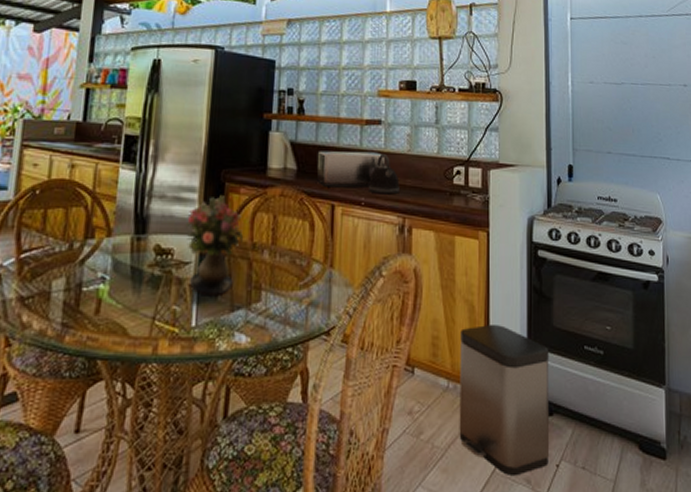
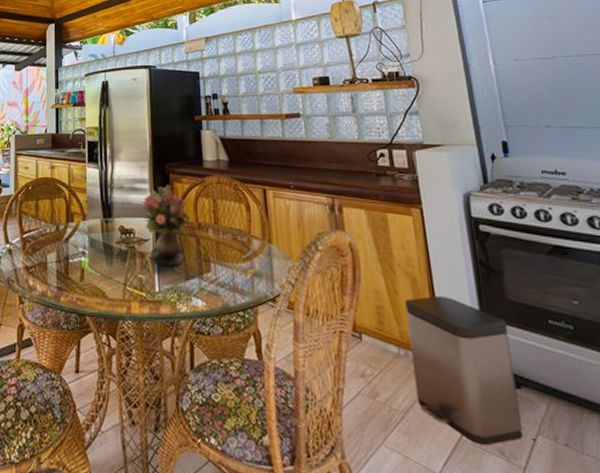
toaster: present [317,151,386,188] -> none [245,142,309,174]
kettle: present [369,154,400,195] -> none [295,143,325,178]

